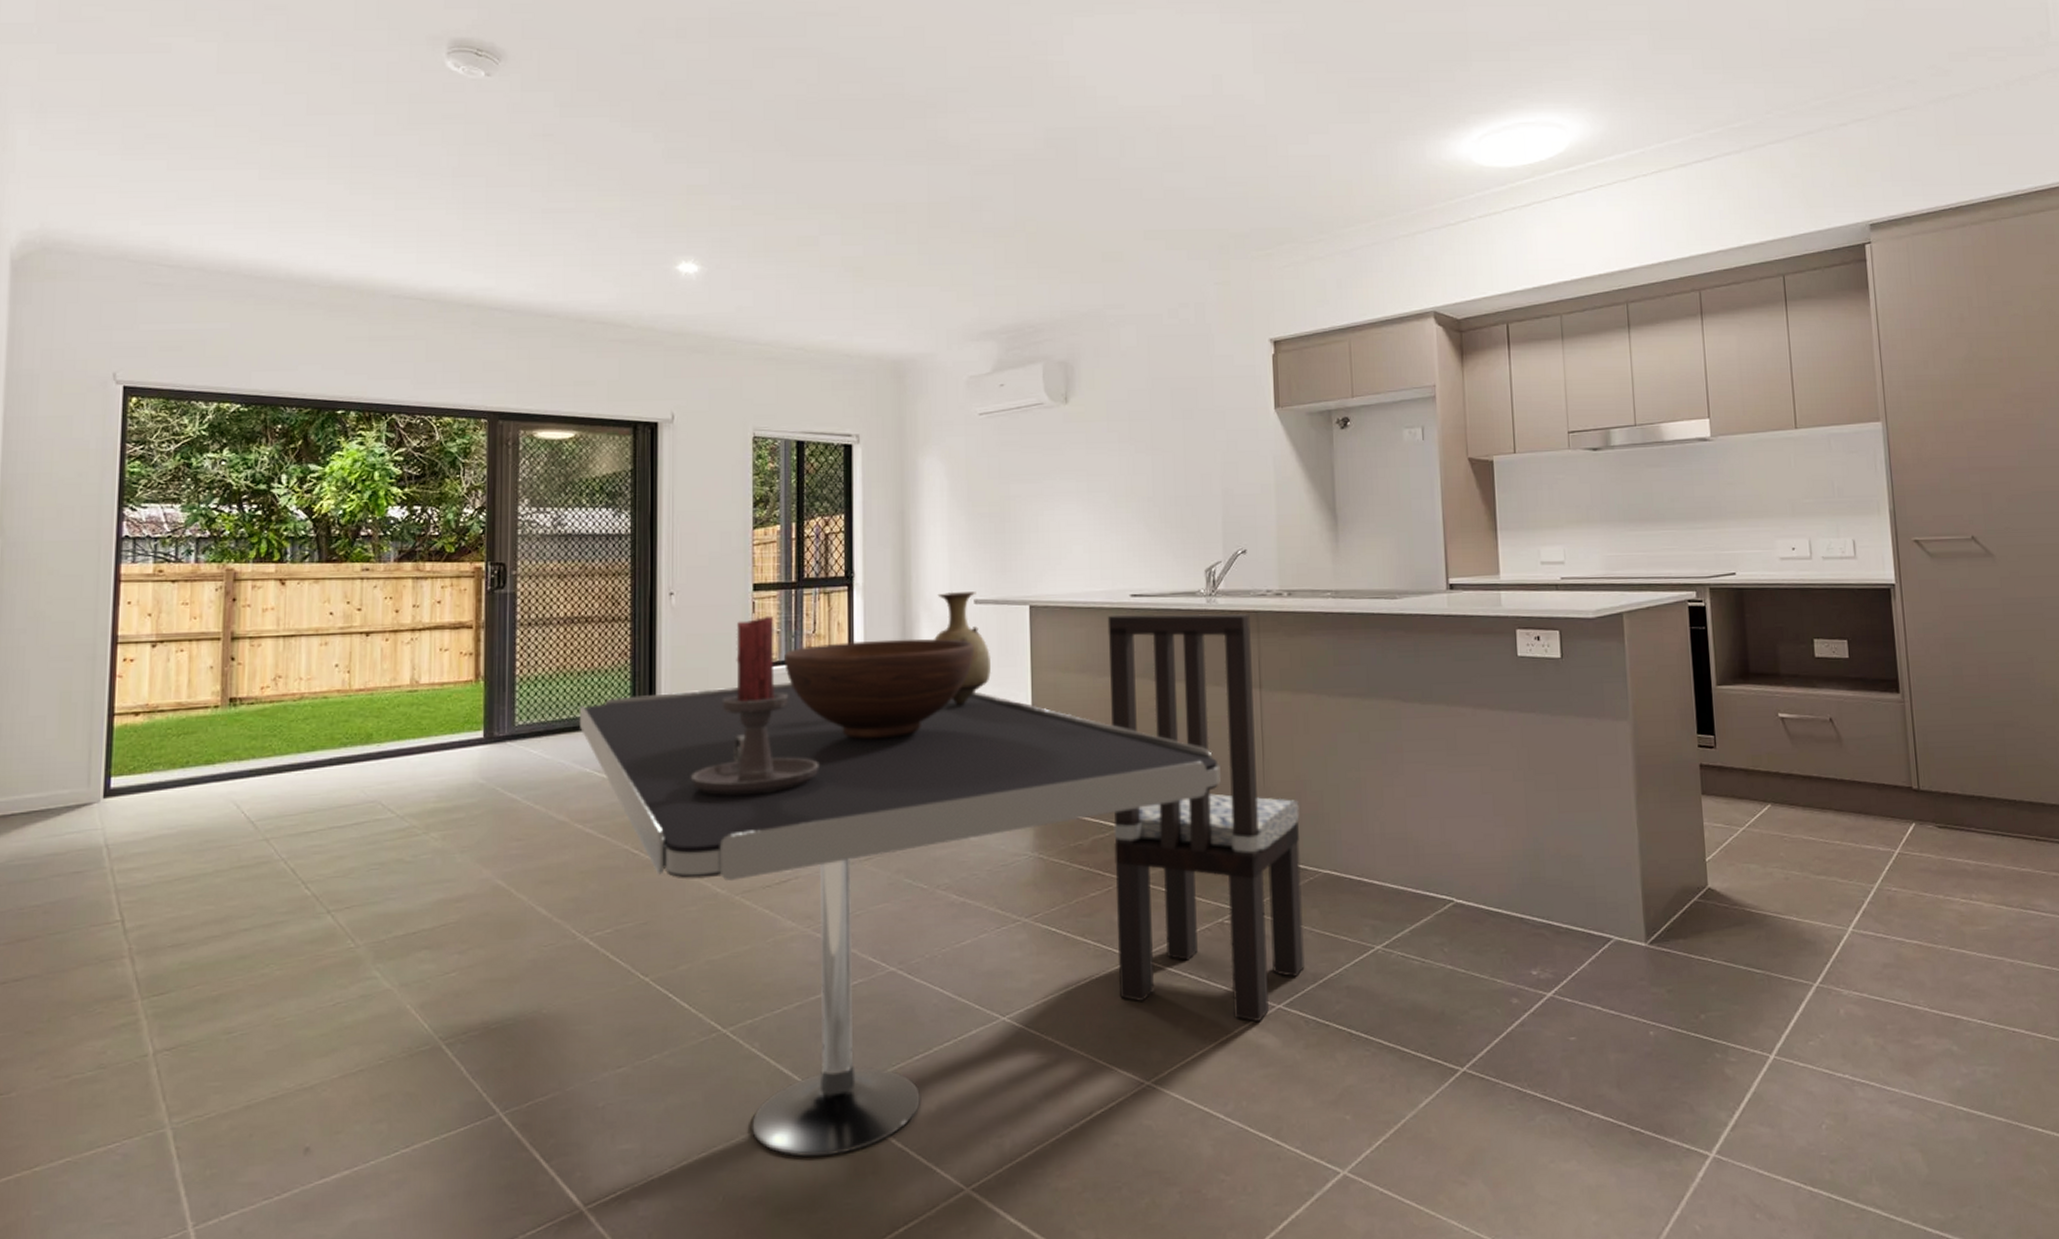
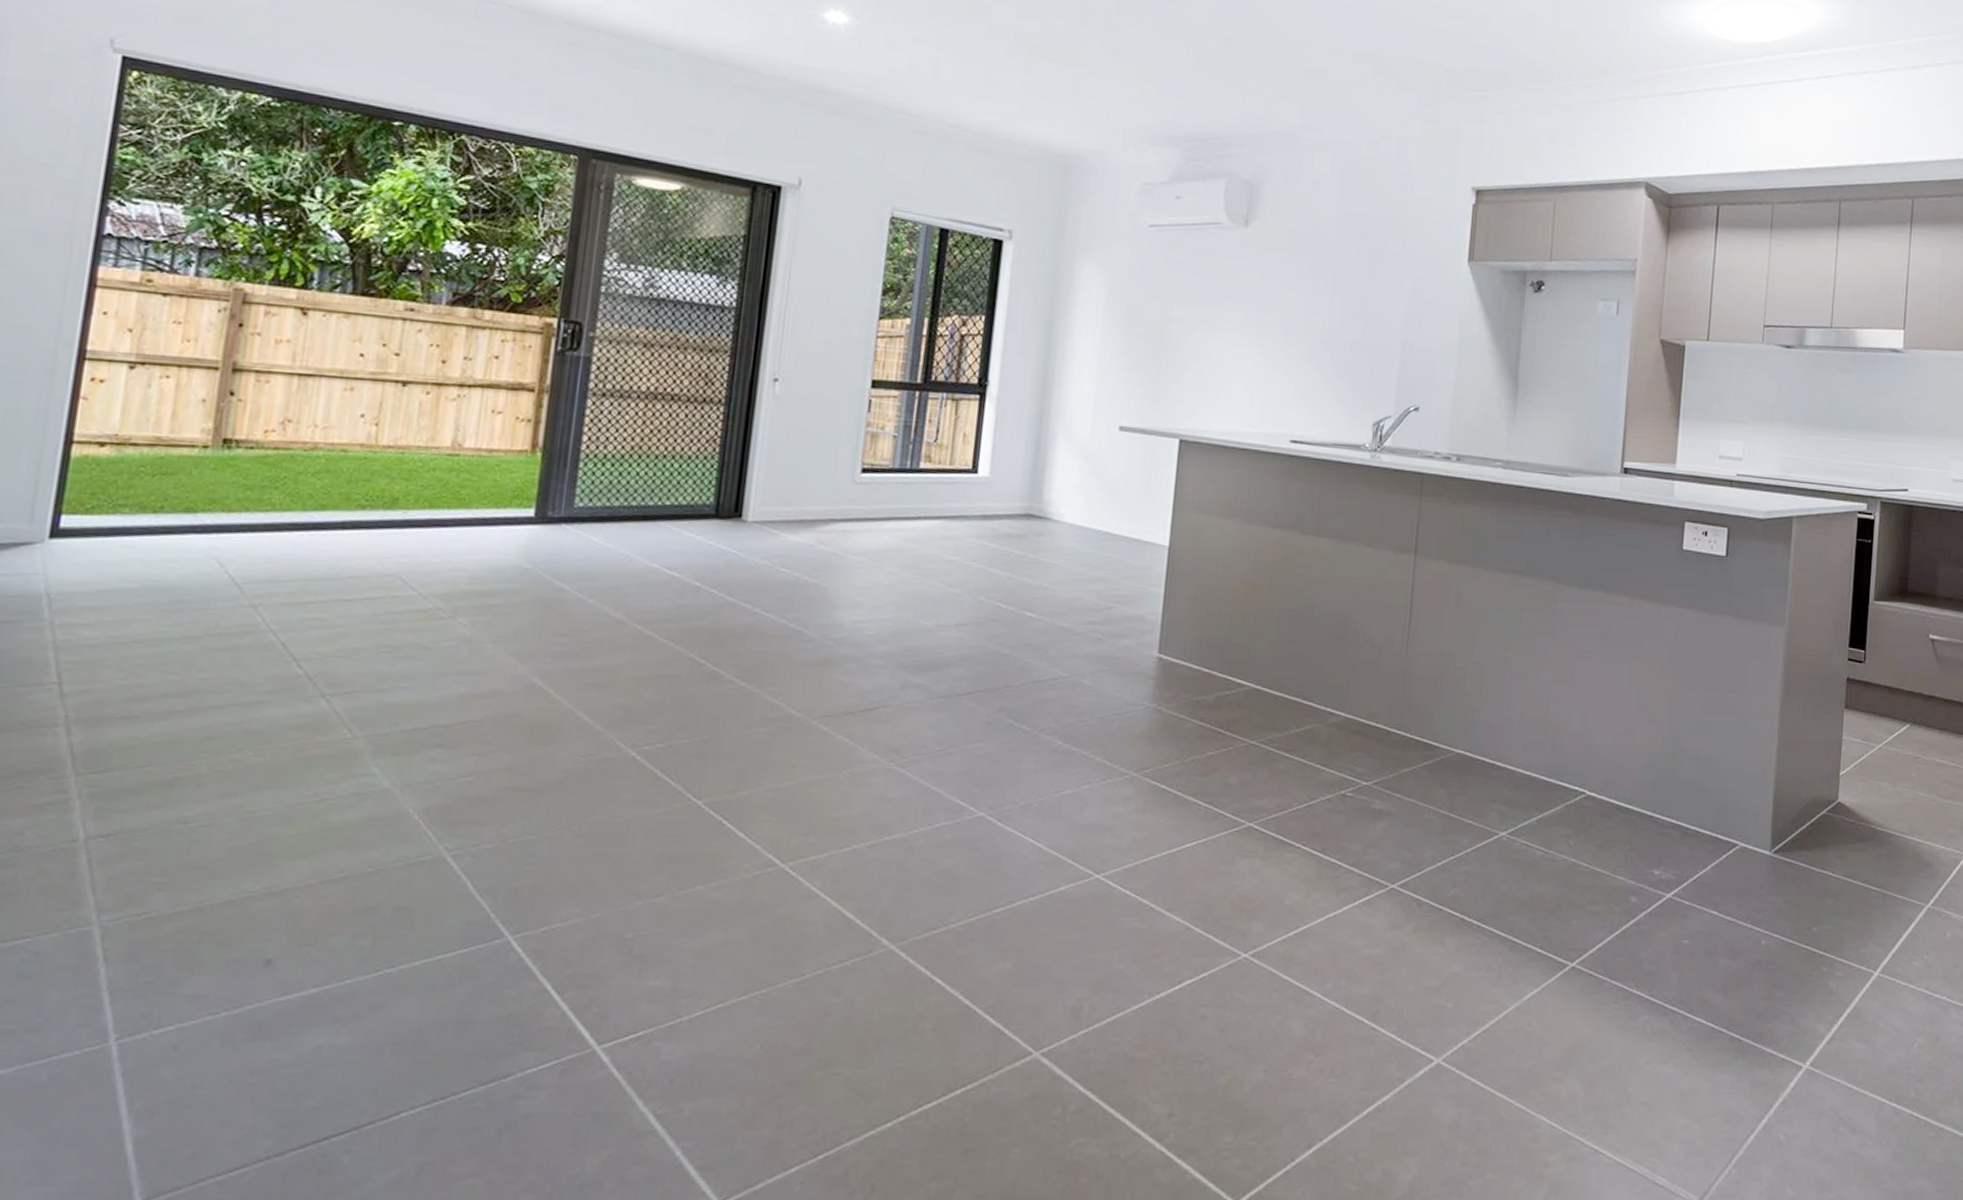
dining table: present [580,683,1221,1157] -> none [651,488,1363,1009]
candle holder: present [691,615,819,796] -> none [776,416,925,612]
fruit bowl: present [784,638,974,740] -> none [897,455,1113,566]
vase: present [934,591,991,705] -> none [1069,414,1130,538]
dining chair: present [1107,613,1305,1023] -> none [1226,459,1440,901]

